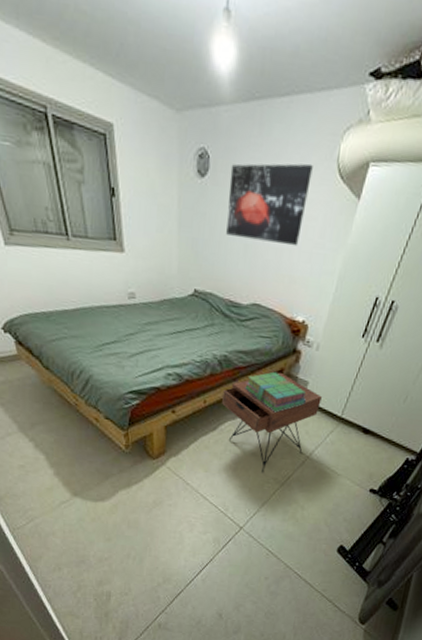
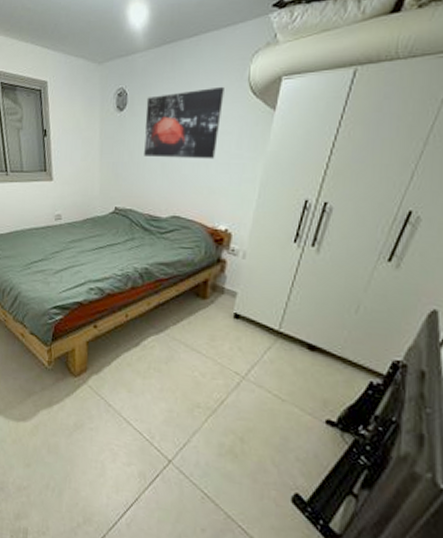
nightstand: present [222,372,322,473] -> none [144,283,253,396]
stack of books: present [245,371,307,413] -> none [167,282,236,327]

